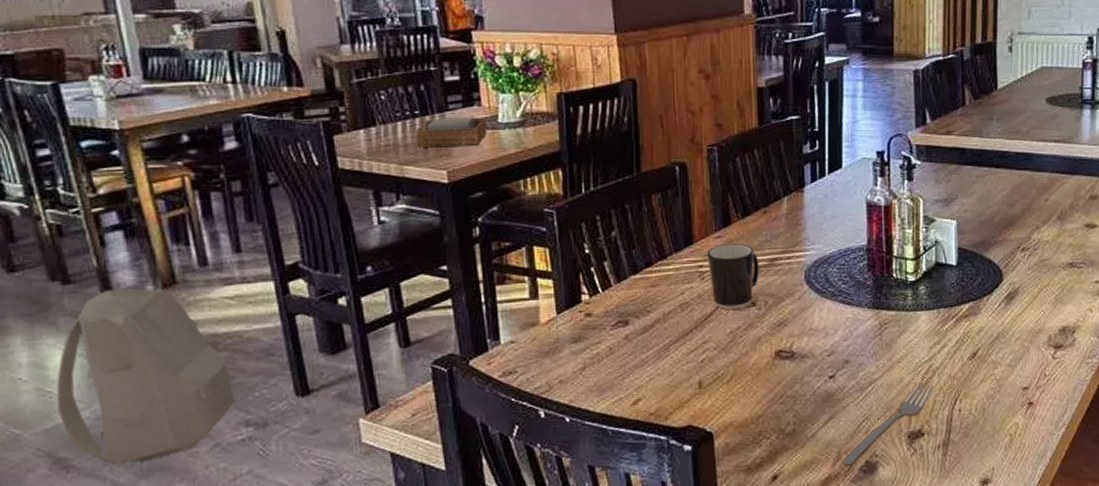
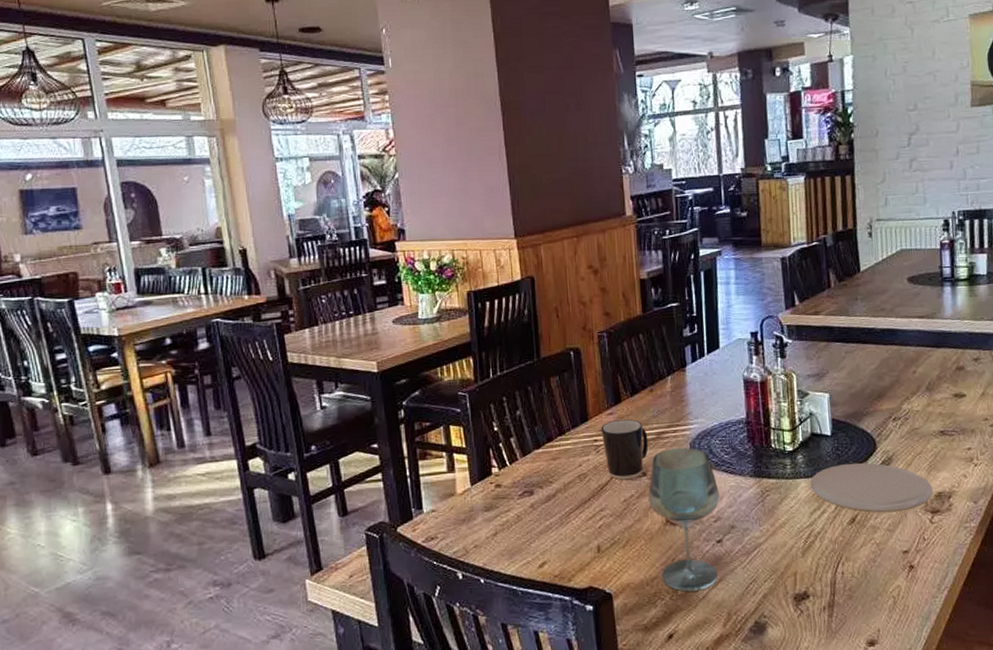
backpack: present [56,288,235,464] -> none [66,467,205,618]
napkin holder: present [415,117,488,148] -> none [350,314,410,343]
wine glass: none [756,276,834,430] -> present [647,448,720,592]
fork: present [842,383,933,467] -> none [732,547,816,627]
plate: none [931,294,1057,348] -> present [809,462,933,513]

